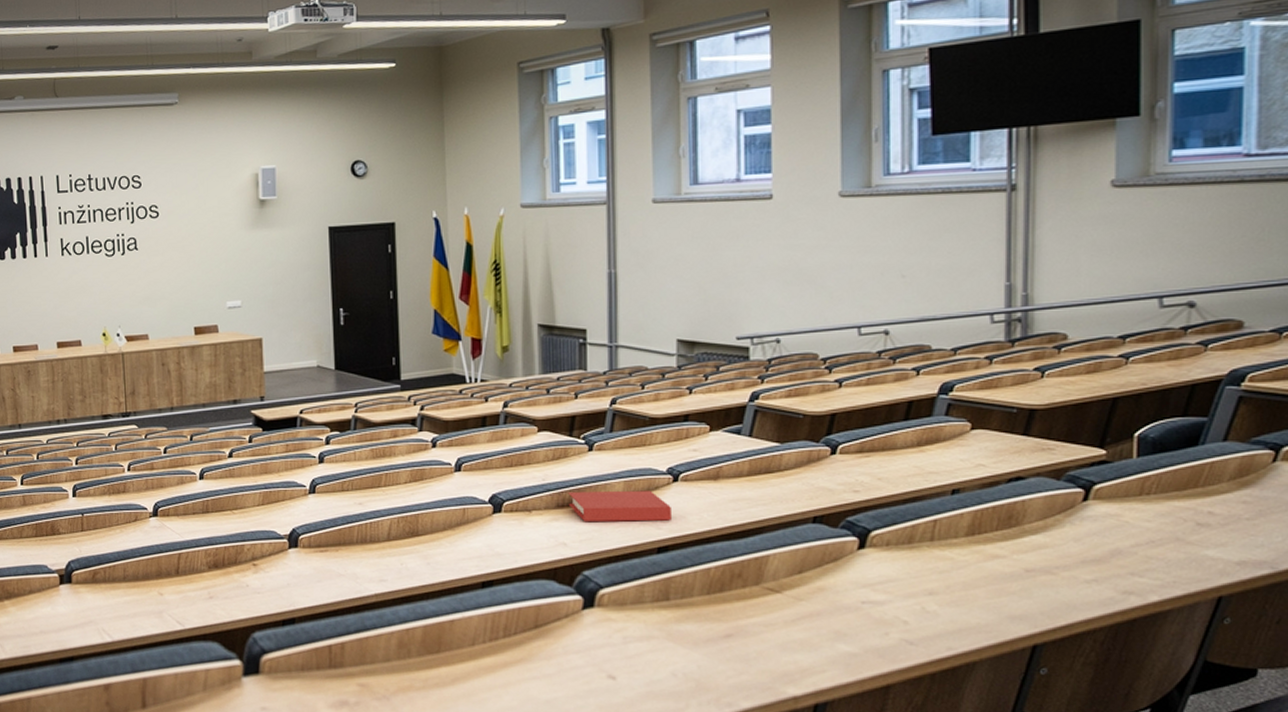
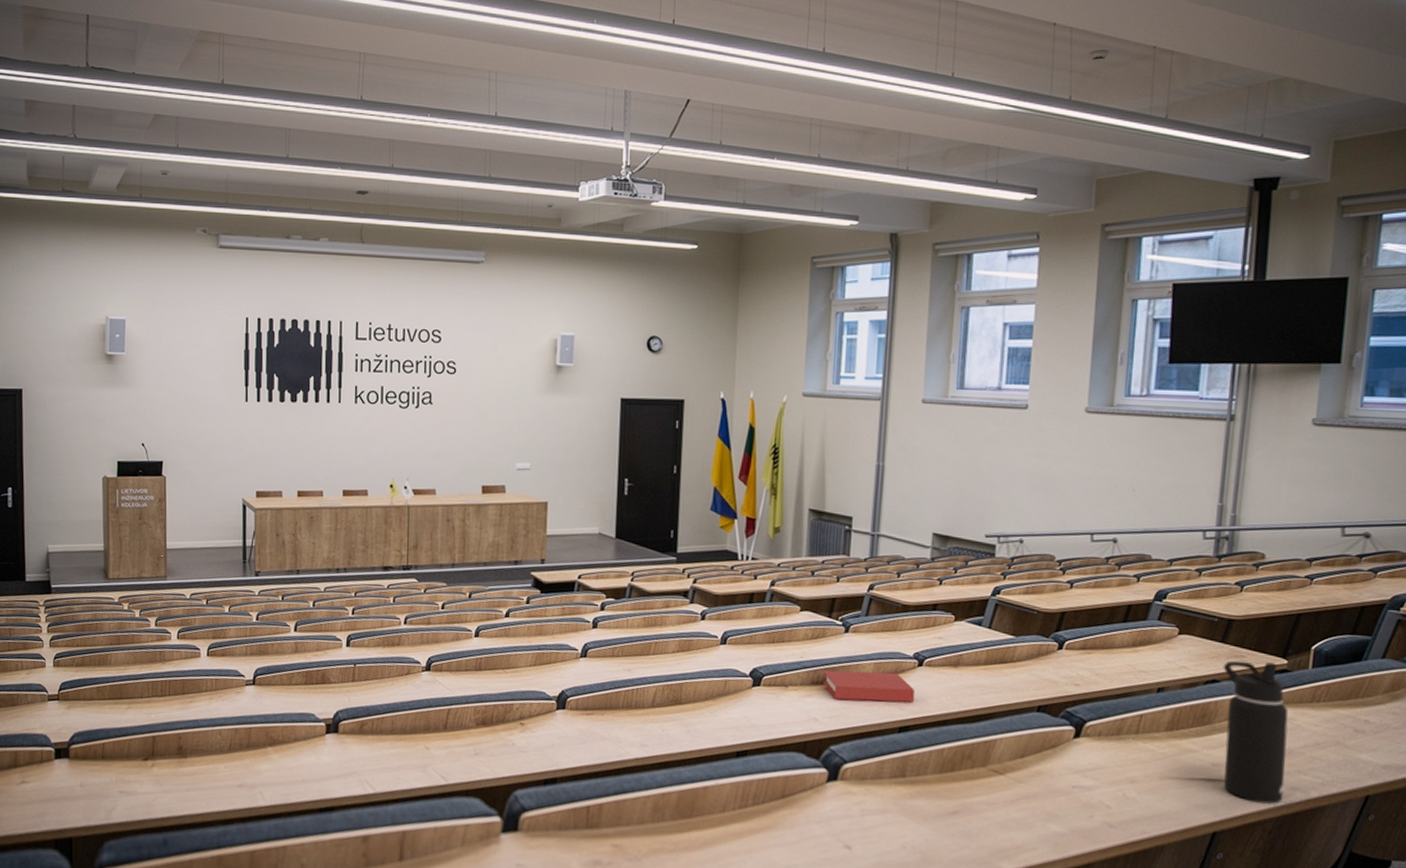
water bottle: none [1028,454,1115,611] -> present [1223,660,1289,804]

